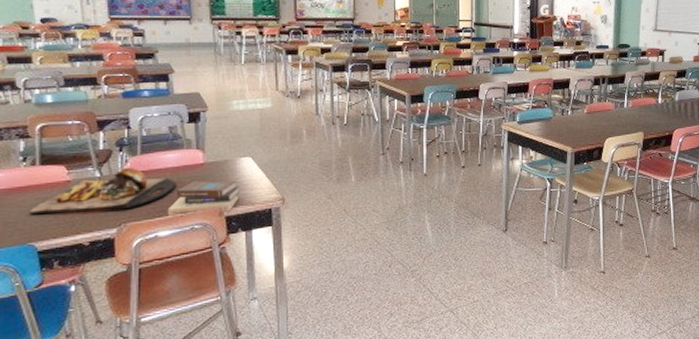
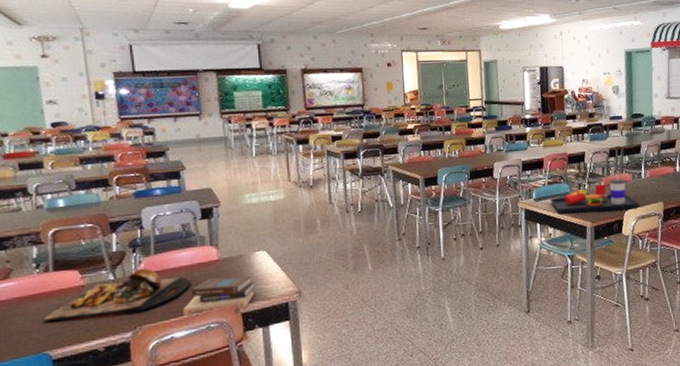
food tray: none [533,99,620,139] -> present [550,170,640,214]

